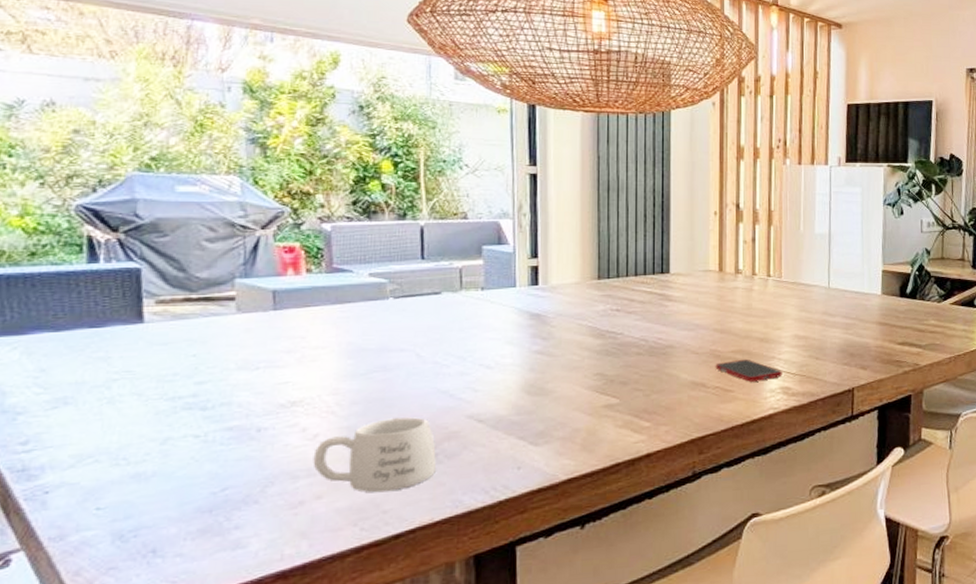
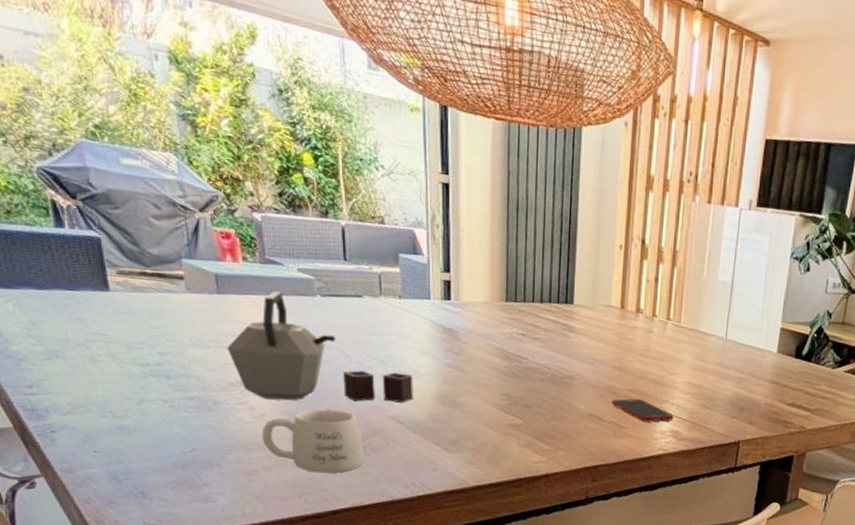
kettle: none [279,299,496,417] -> present [227,290,413,403]

